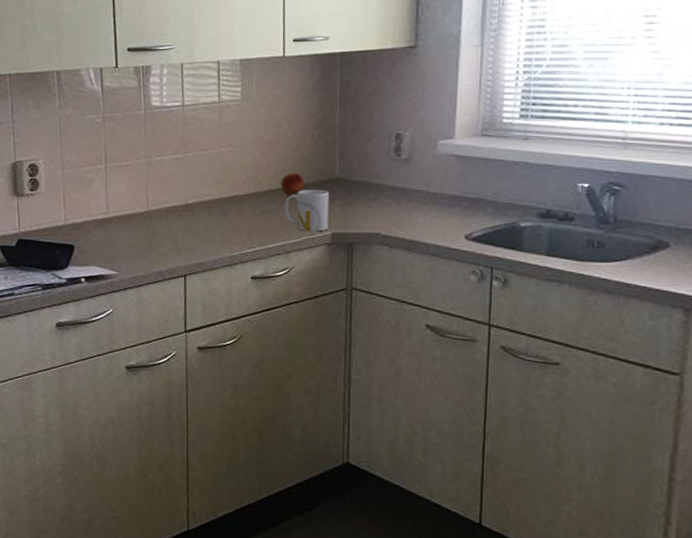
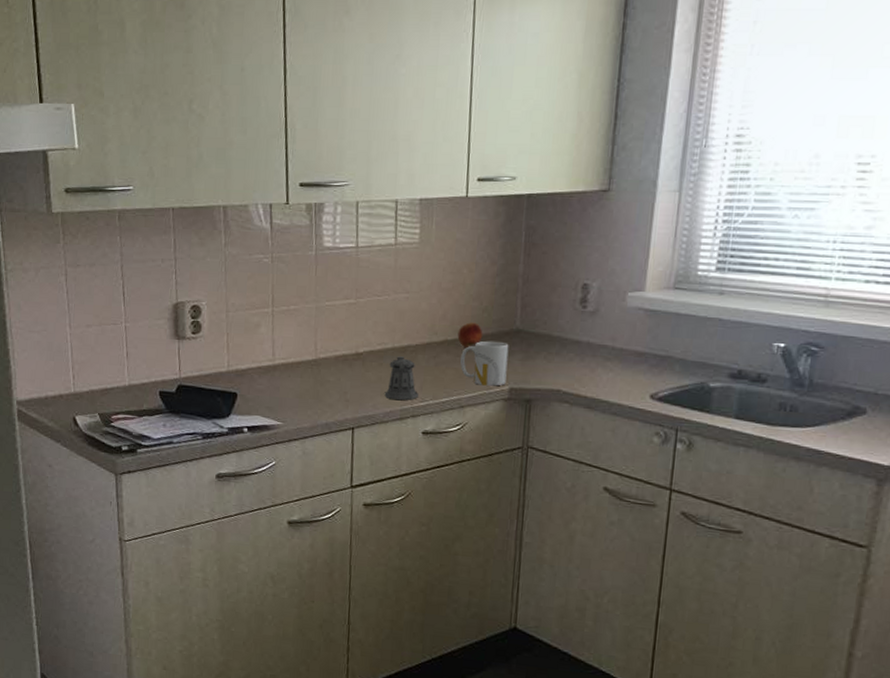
pepper shaker: none [214,206,247,248] -> present [384,356,419,401]

